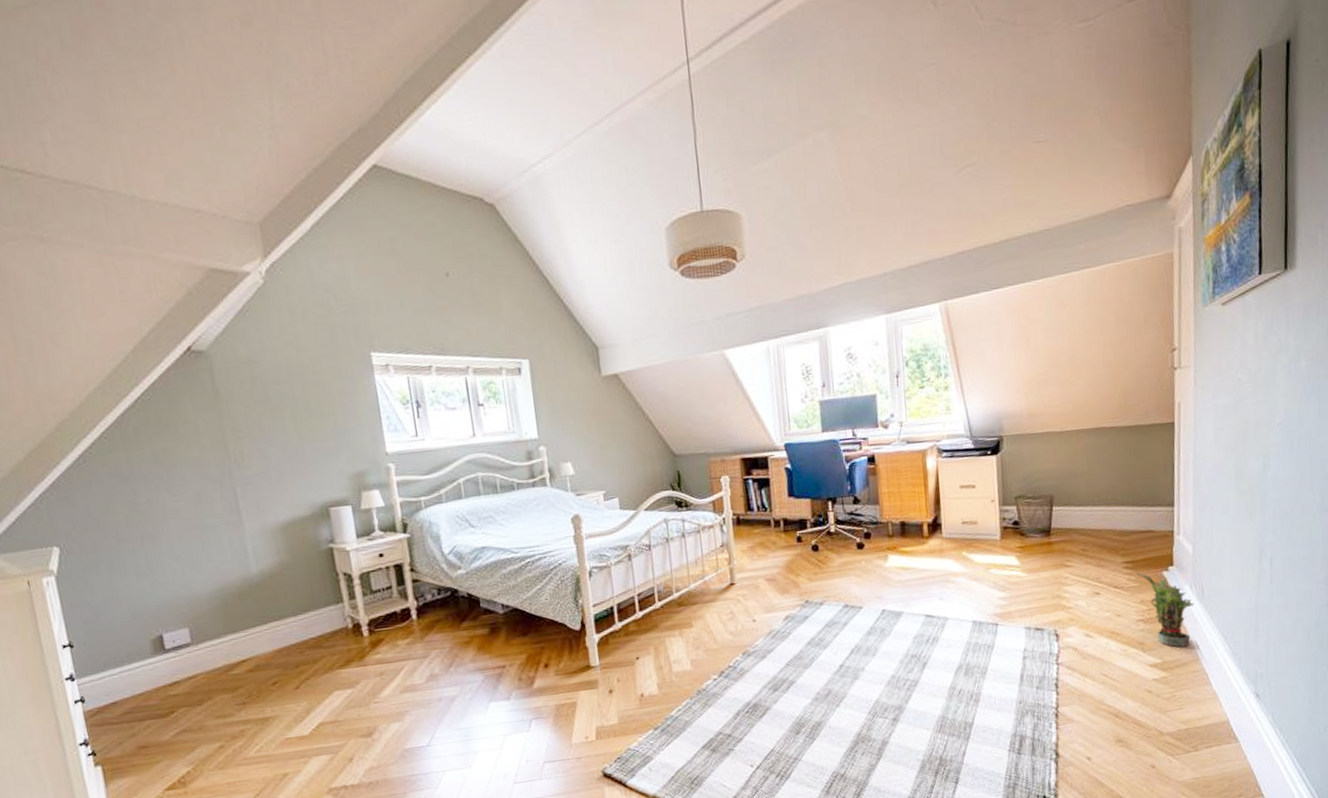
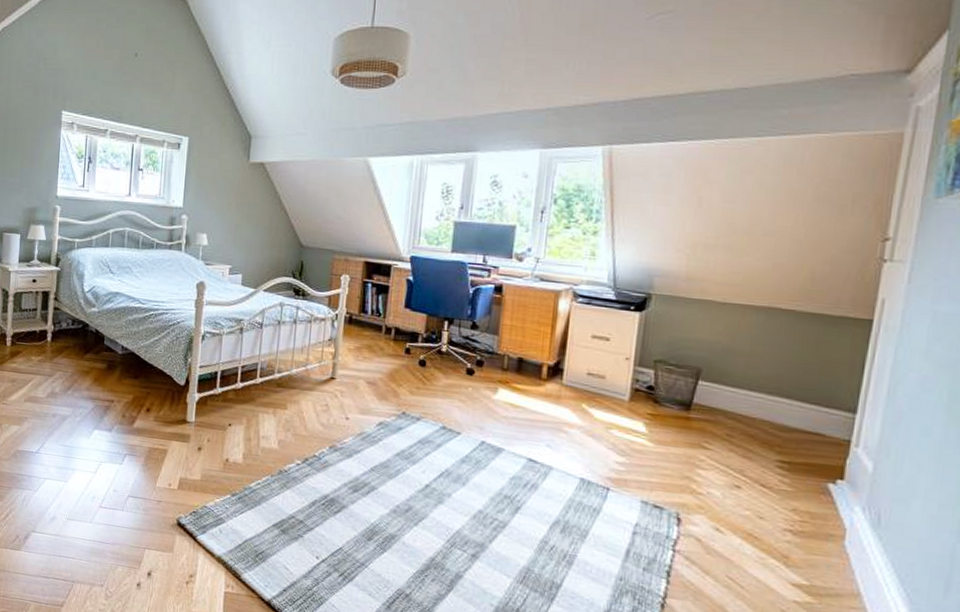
potted plant: present [1136,572,1194,648] -> none [792,475,865,577]

